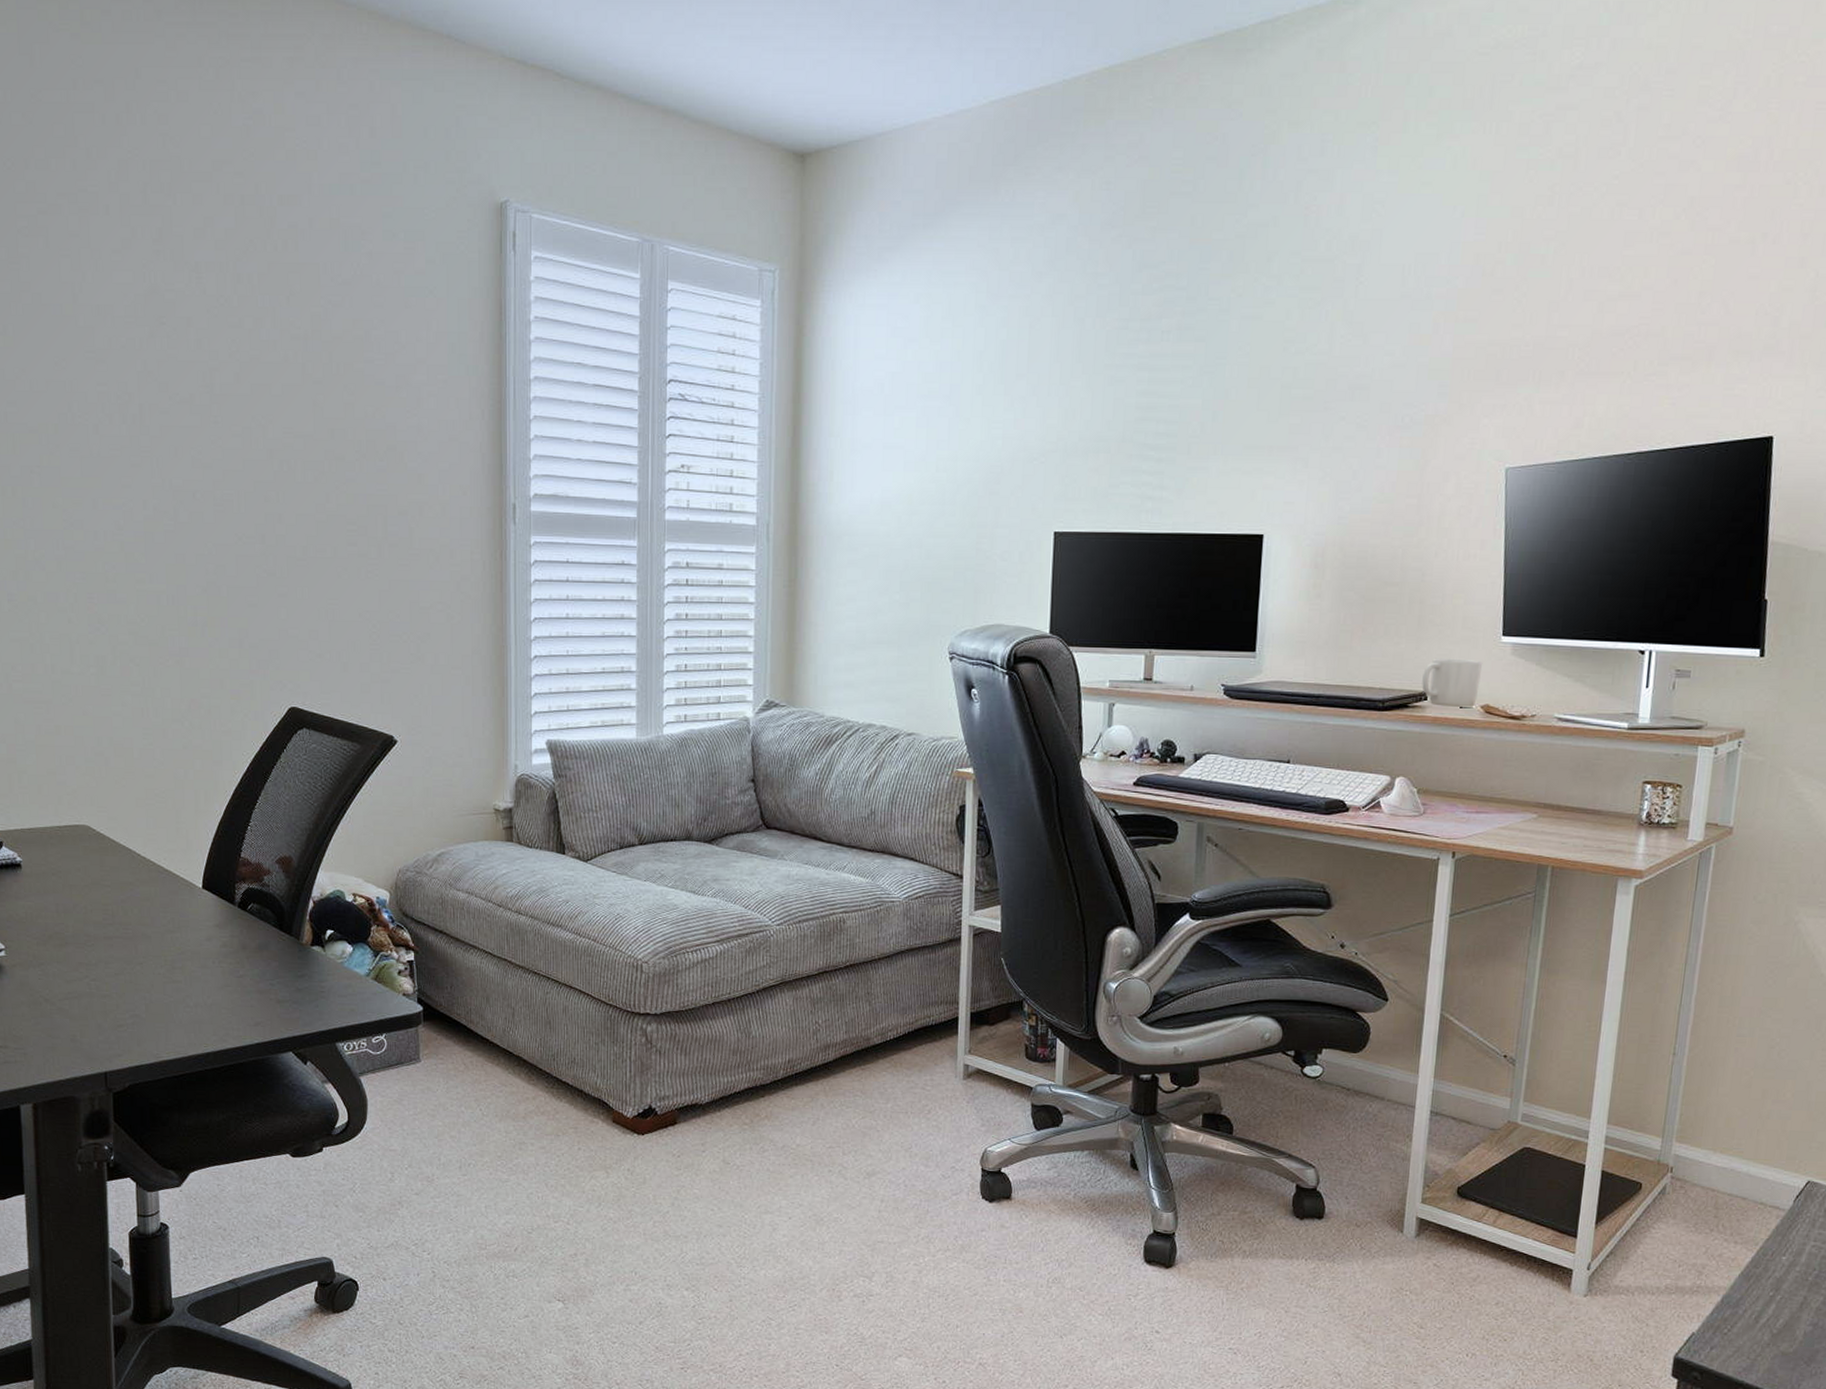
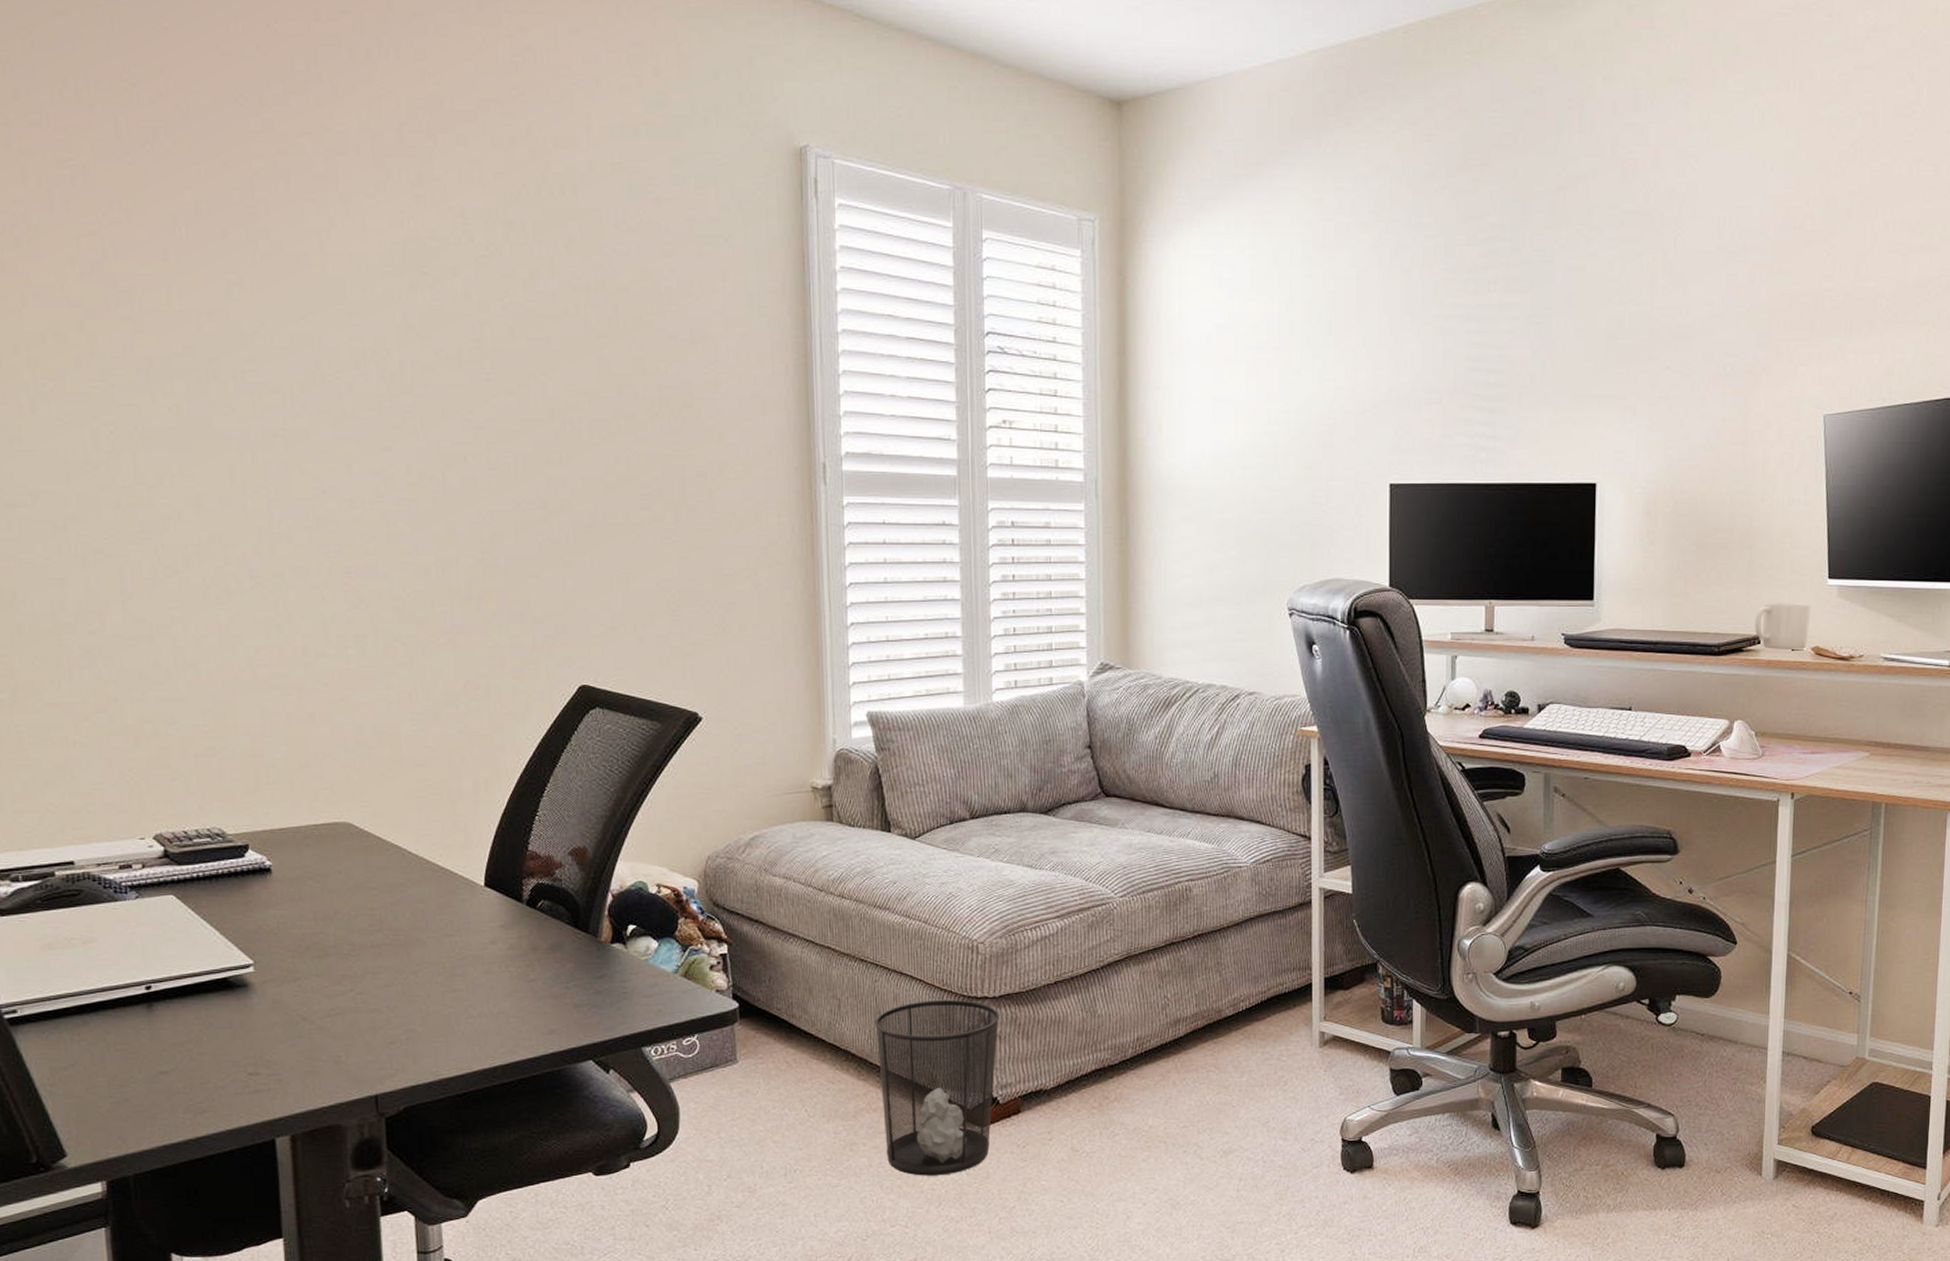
waste bin: none [545,1014,661,1178] -> present [875,1000,1000,1176]

